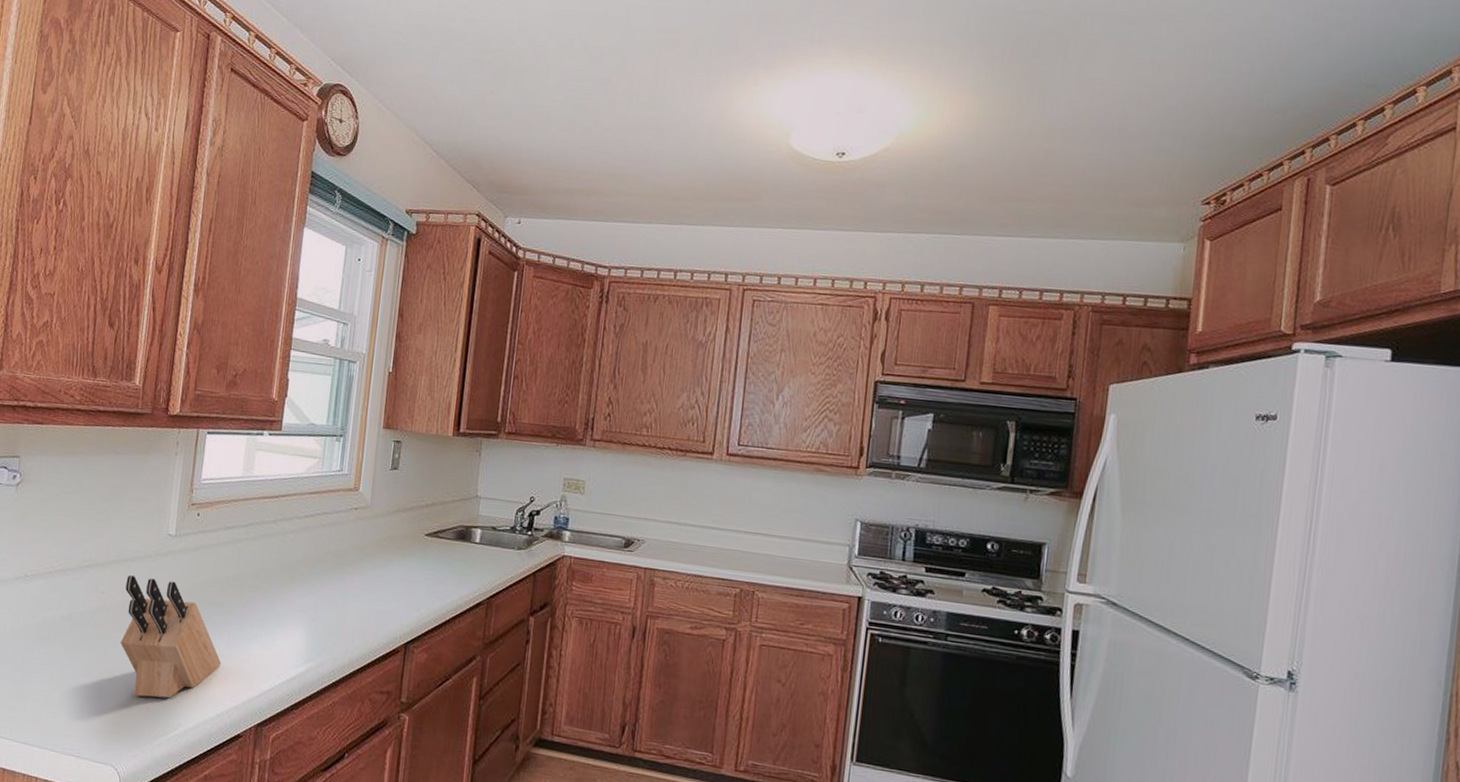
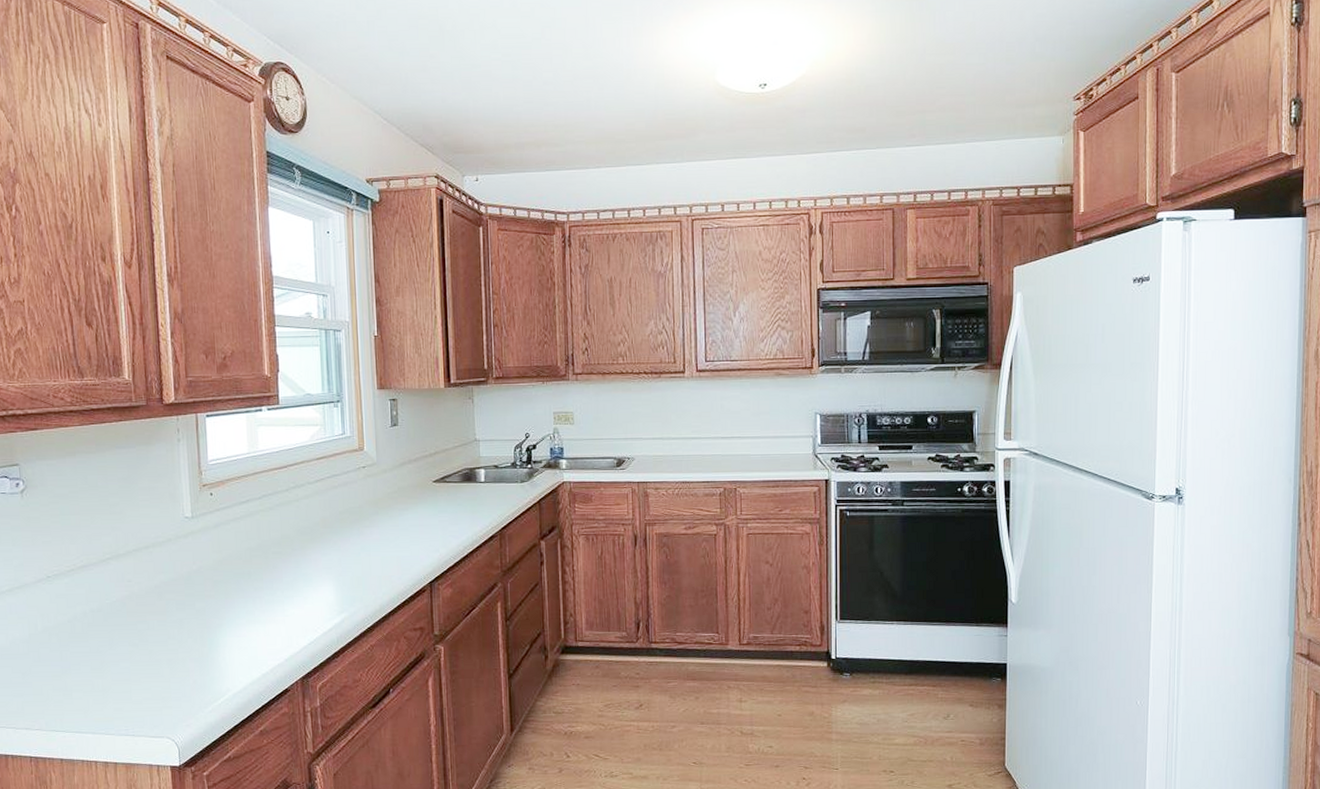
knife block: present [120,574,222,699] -> none [151,560,259,671]

